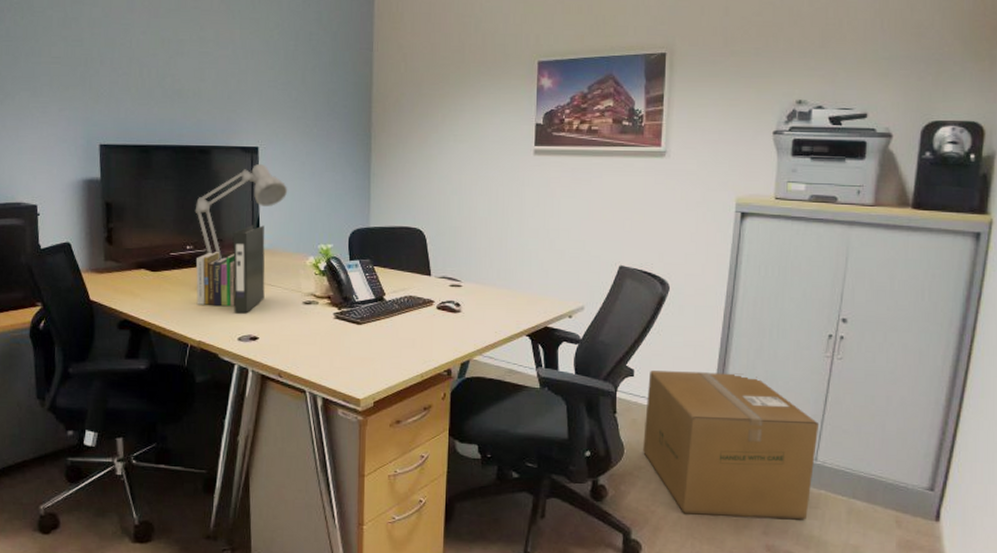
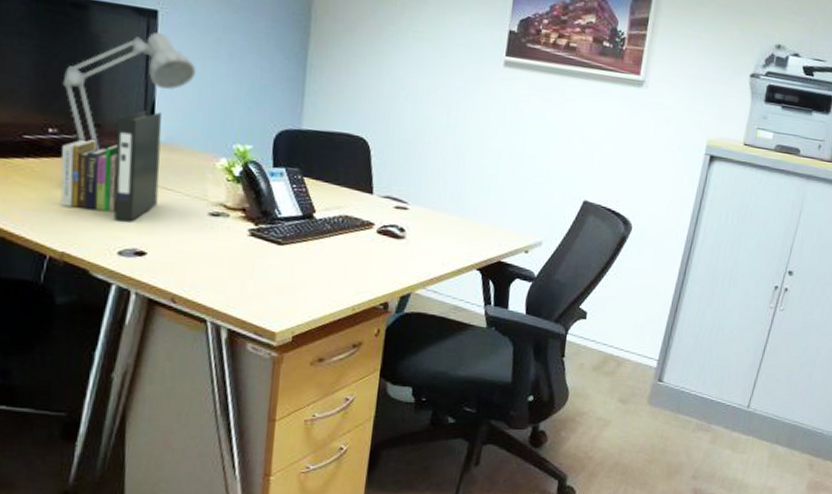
box: present [643,370,820,520] -> none [587,314,756,465]

